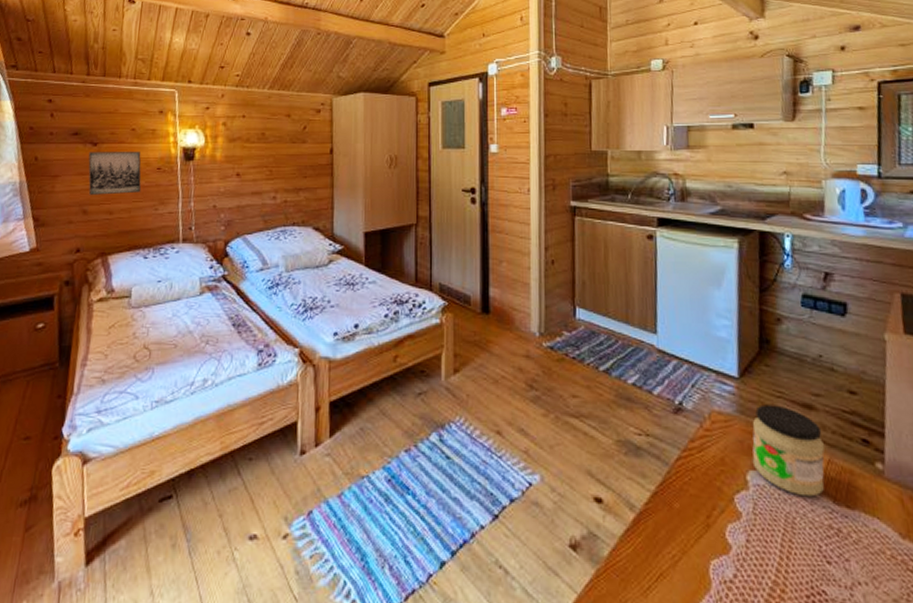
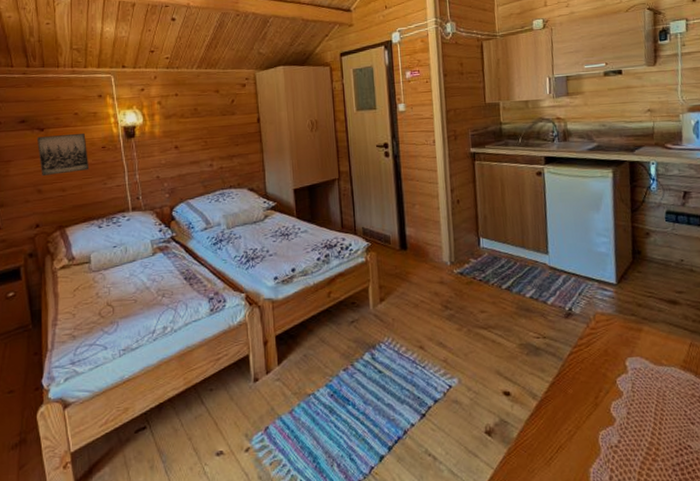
jar: present [752,404,825,497] -> none [629,303,688,374]

